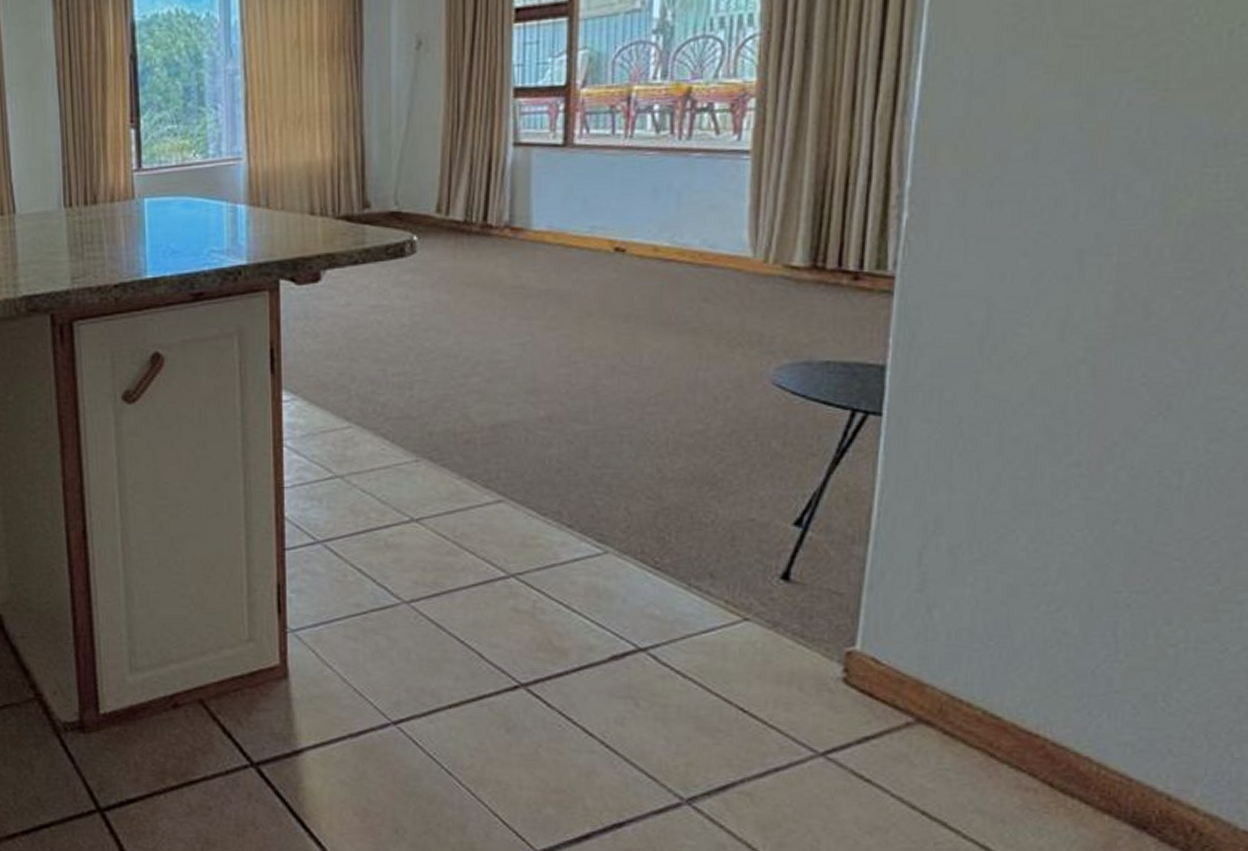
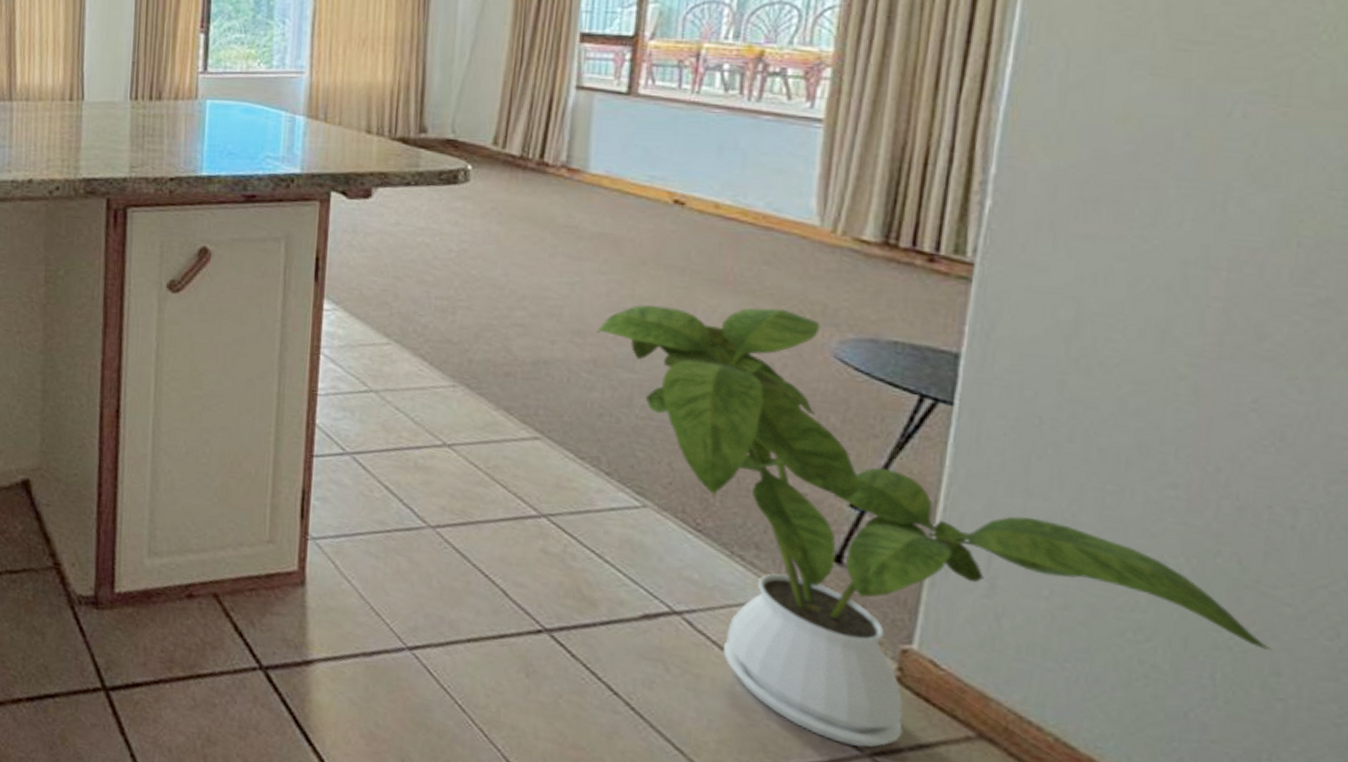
house plant: none [550,343,1164,749] -> present [596,305,1272,748]

